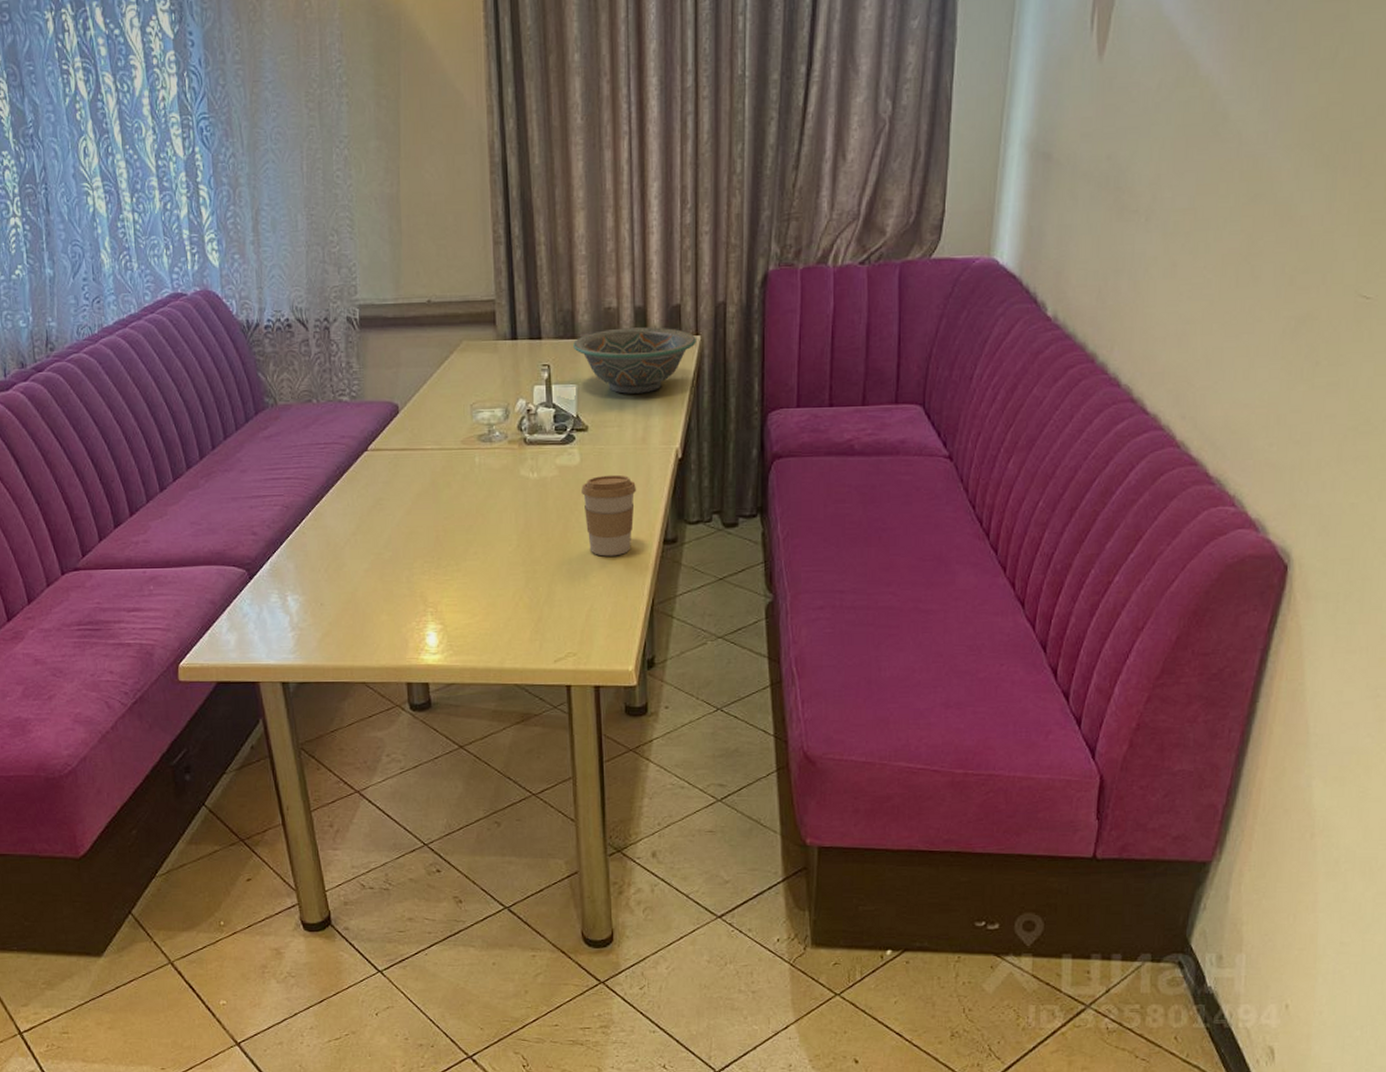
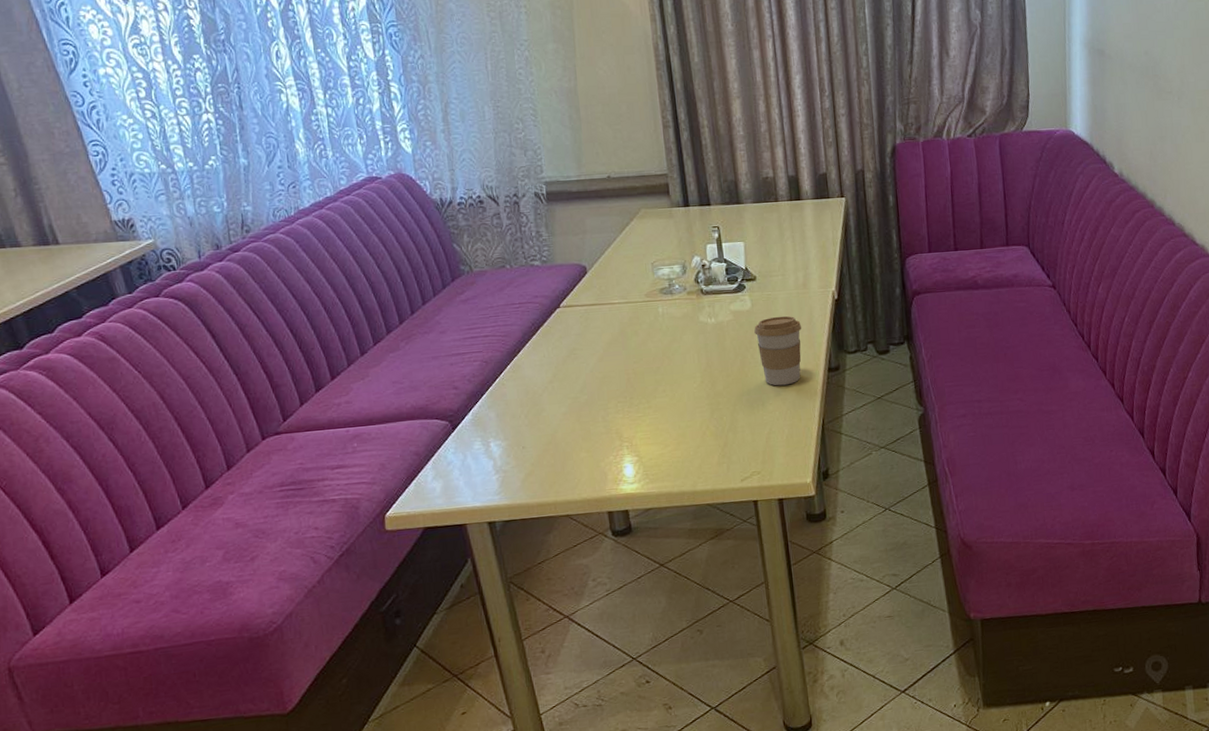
decorative bowl: present [573,327,696,394] -> none [738,192,842,248]

